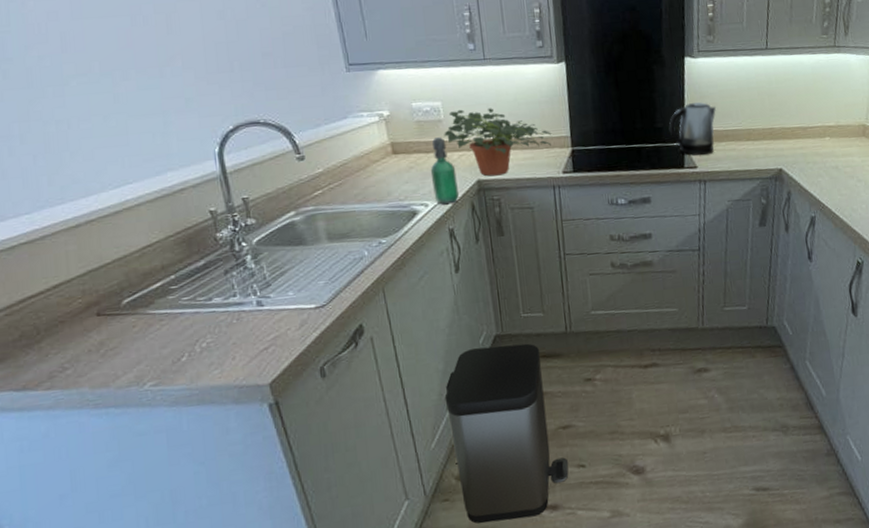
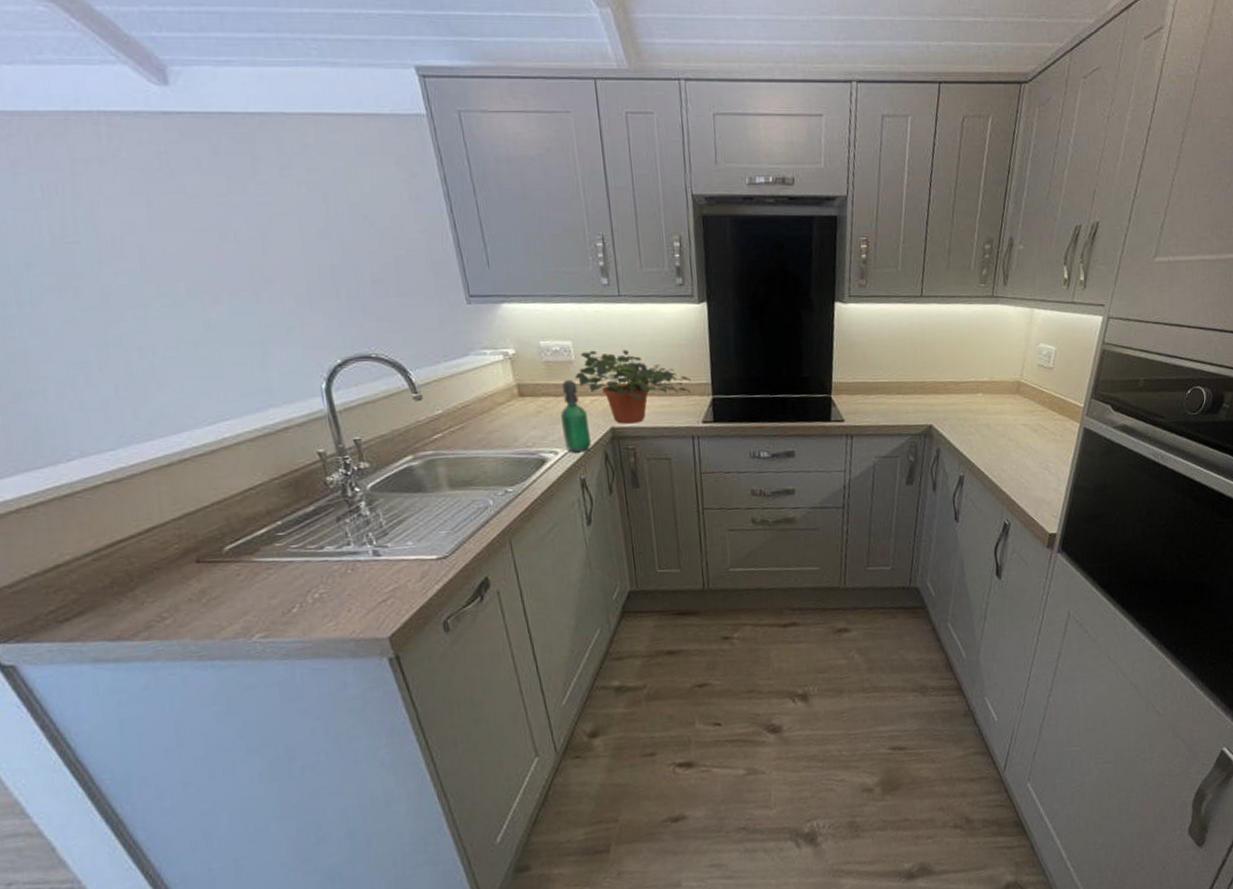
pedal bin: present [444,343,569,523] -> none [576,600,705,780]
kettle: present [669,102,717,156] -> none [816,351,867,408]

